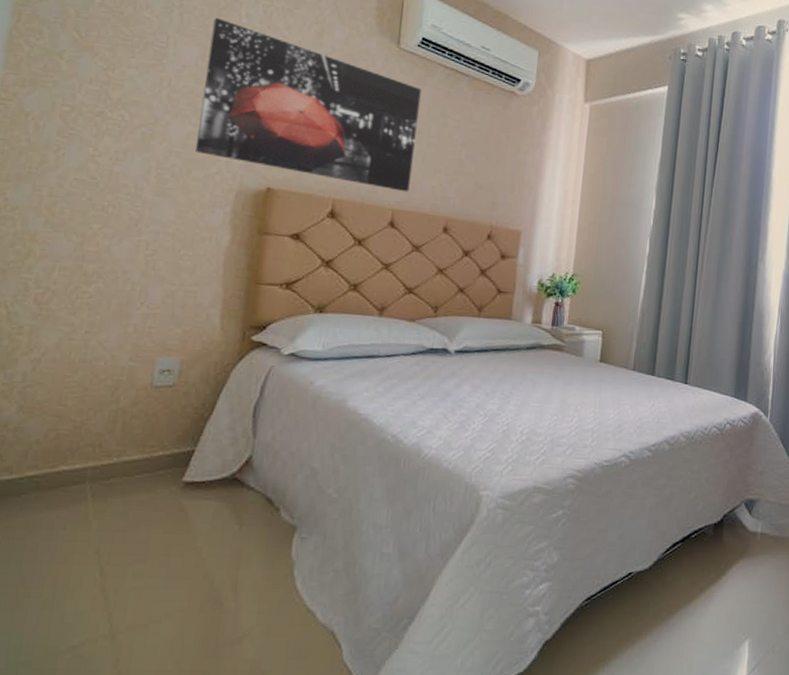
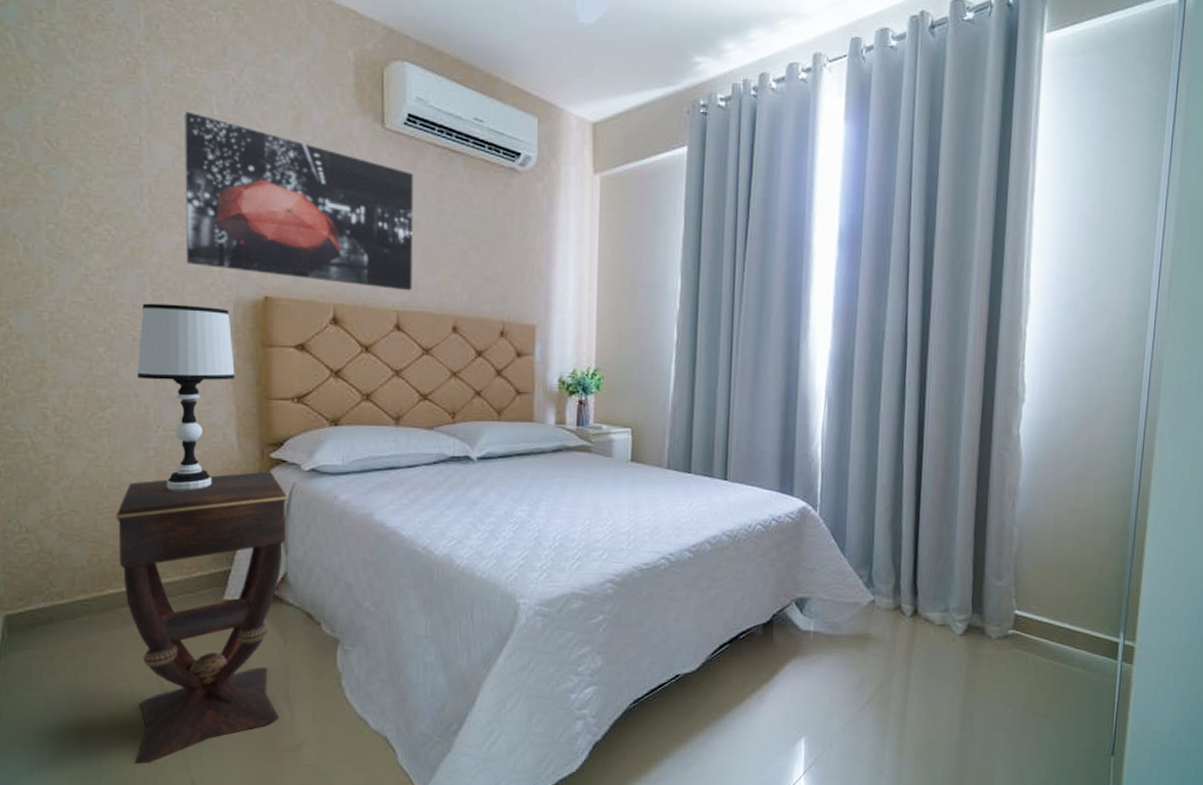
side table: none [57,353,263,657] -> present [115,471,287,765]
table lamp: none [129,185,231,369] -> present [137,303,235,491]

